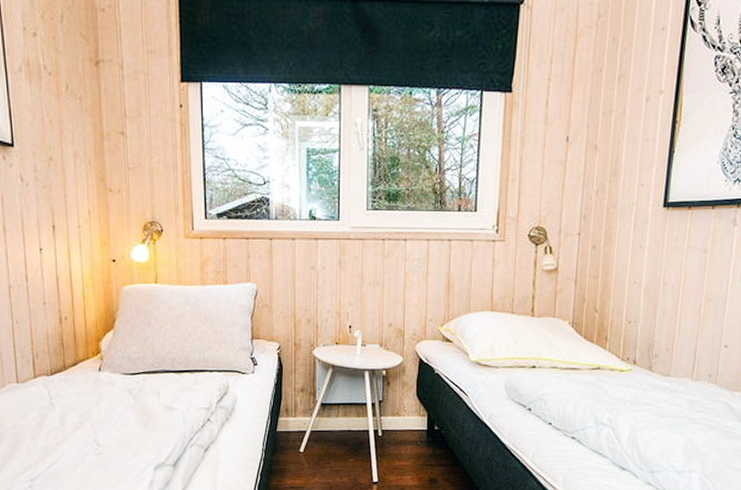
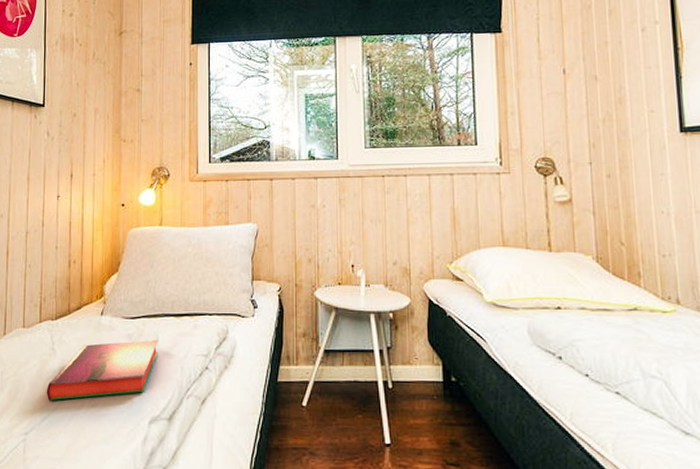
hardback book: none [48,394,160,451] -> present [46,339,158,401]

